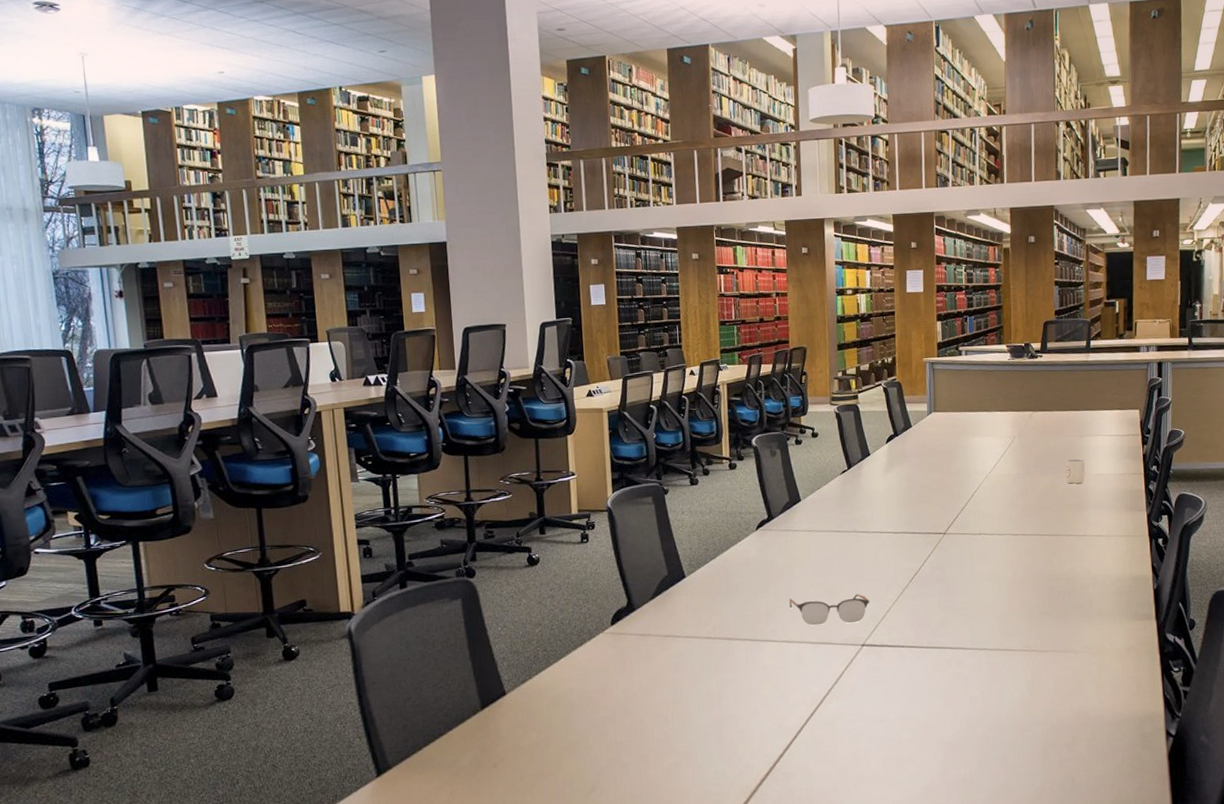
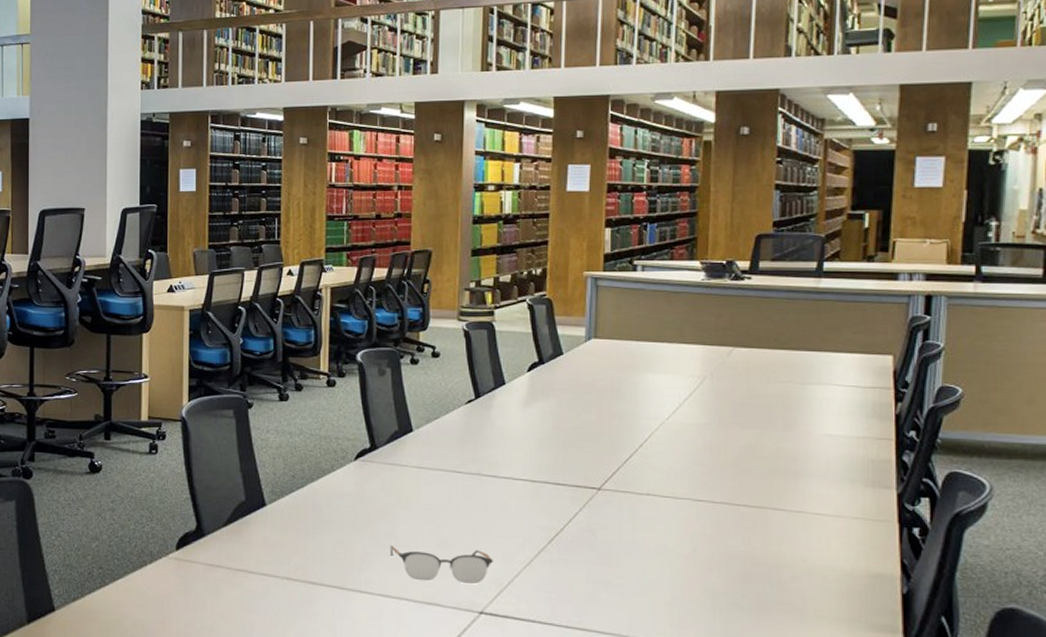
mug: present [1065,458,1085,484] -> none [776,411,806,444]

